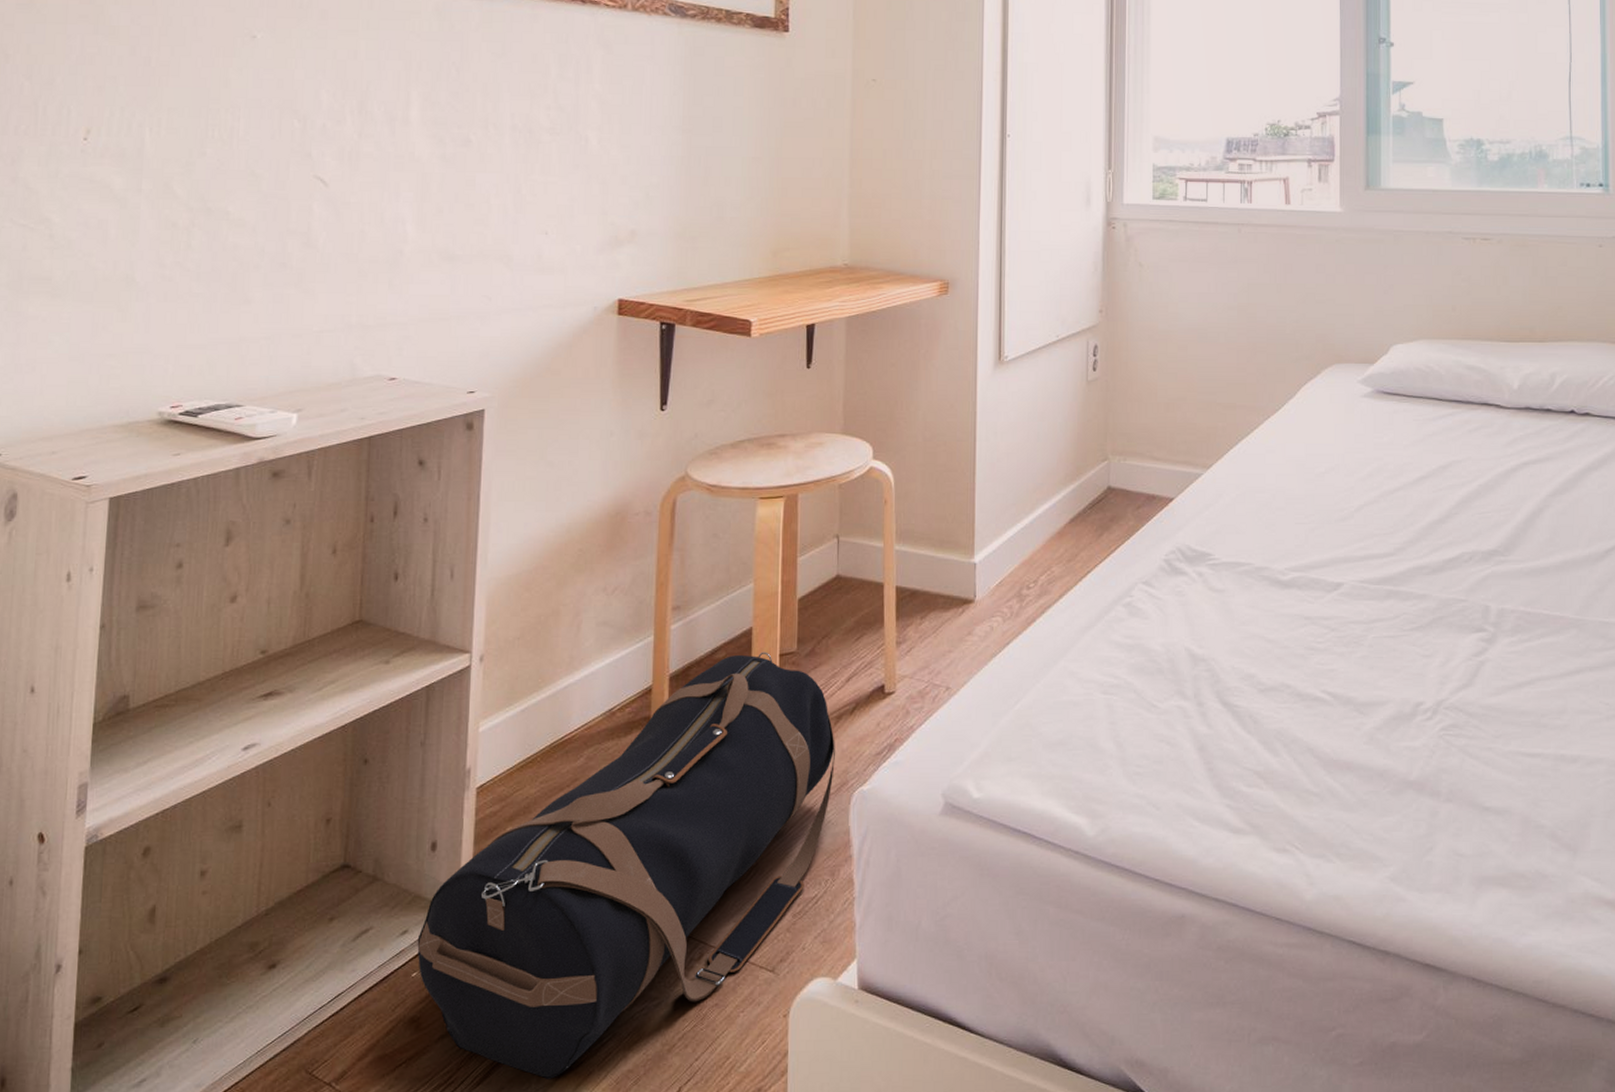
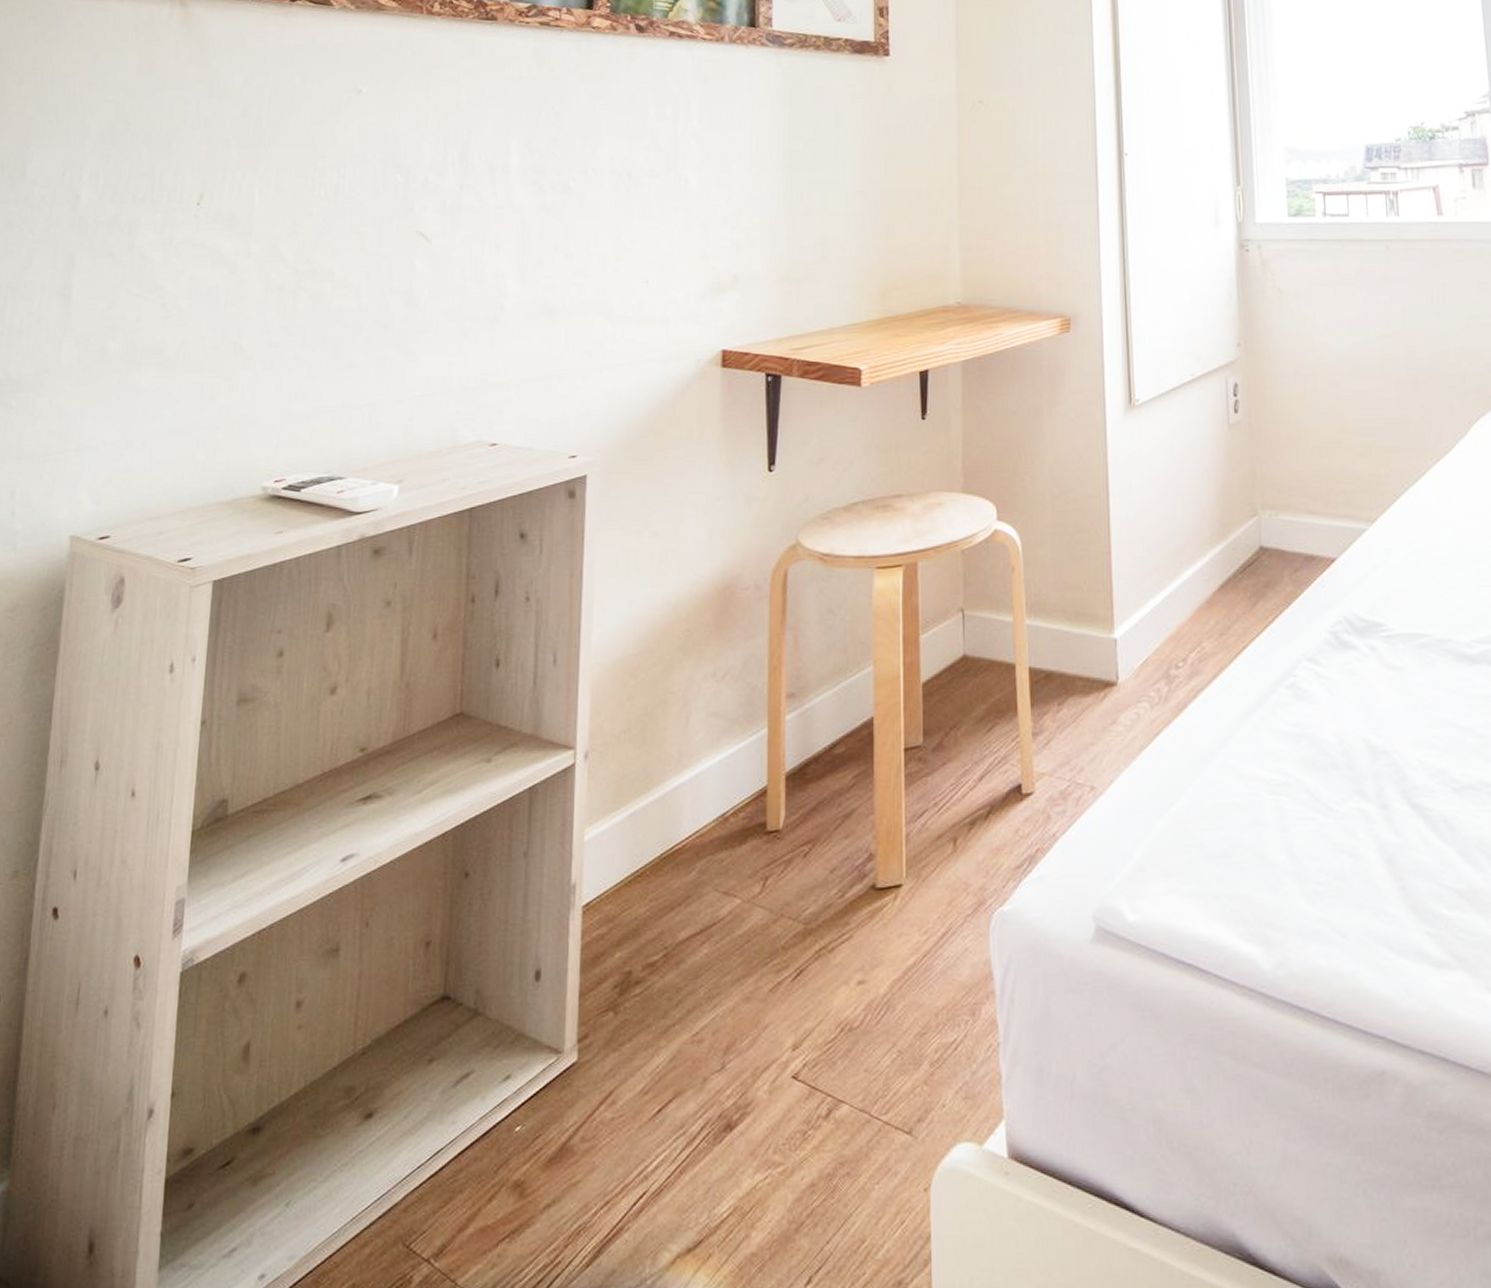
duffel bag: present [417,652,836,1079] -> none [521,745,971,1262]

